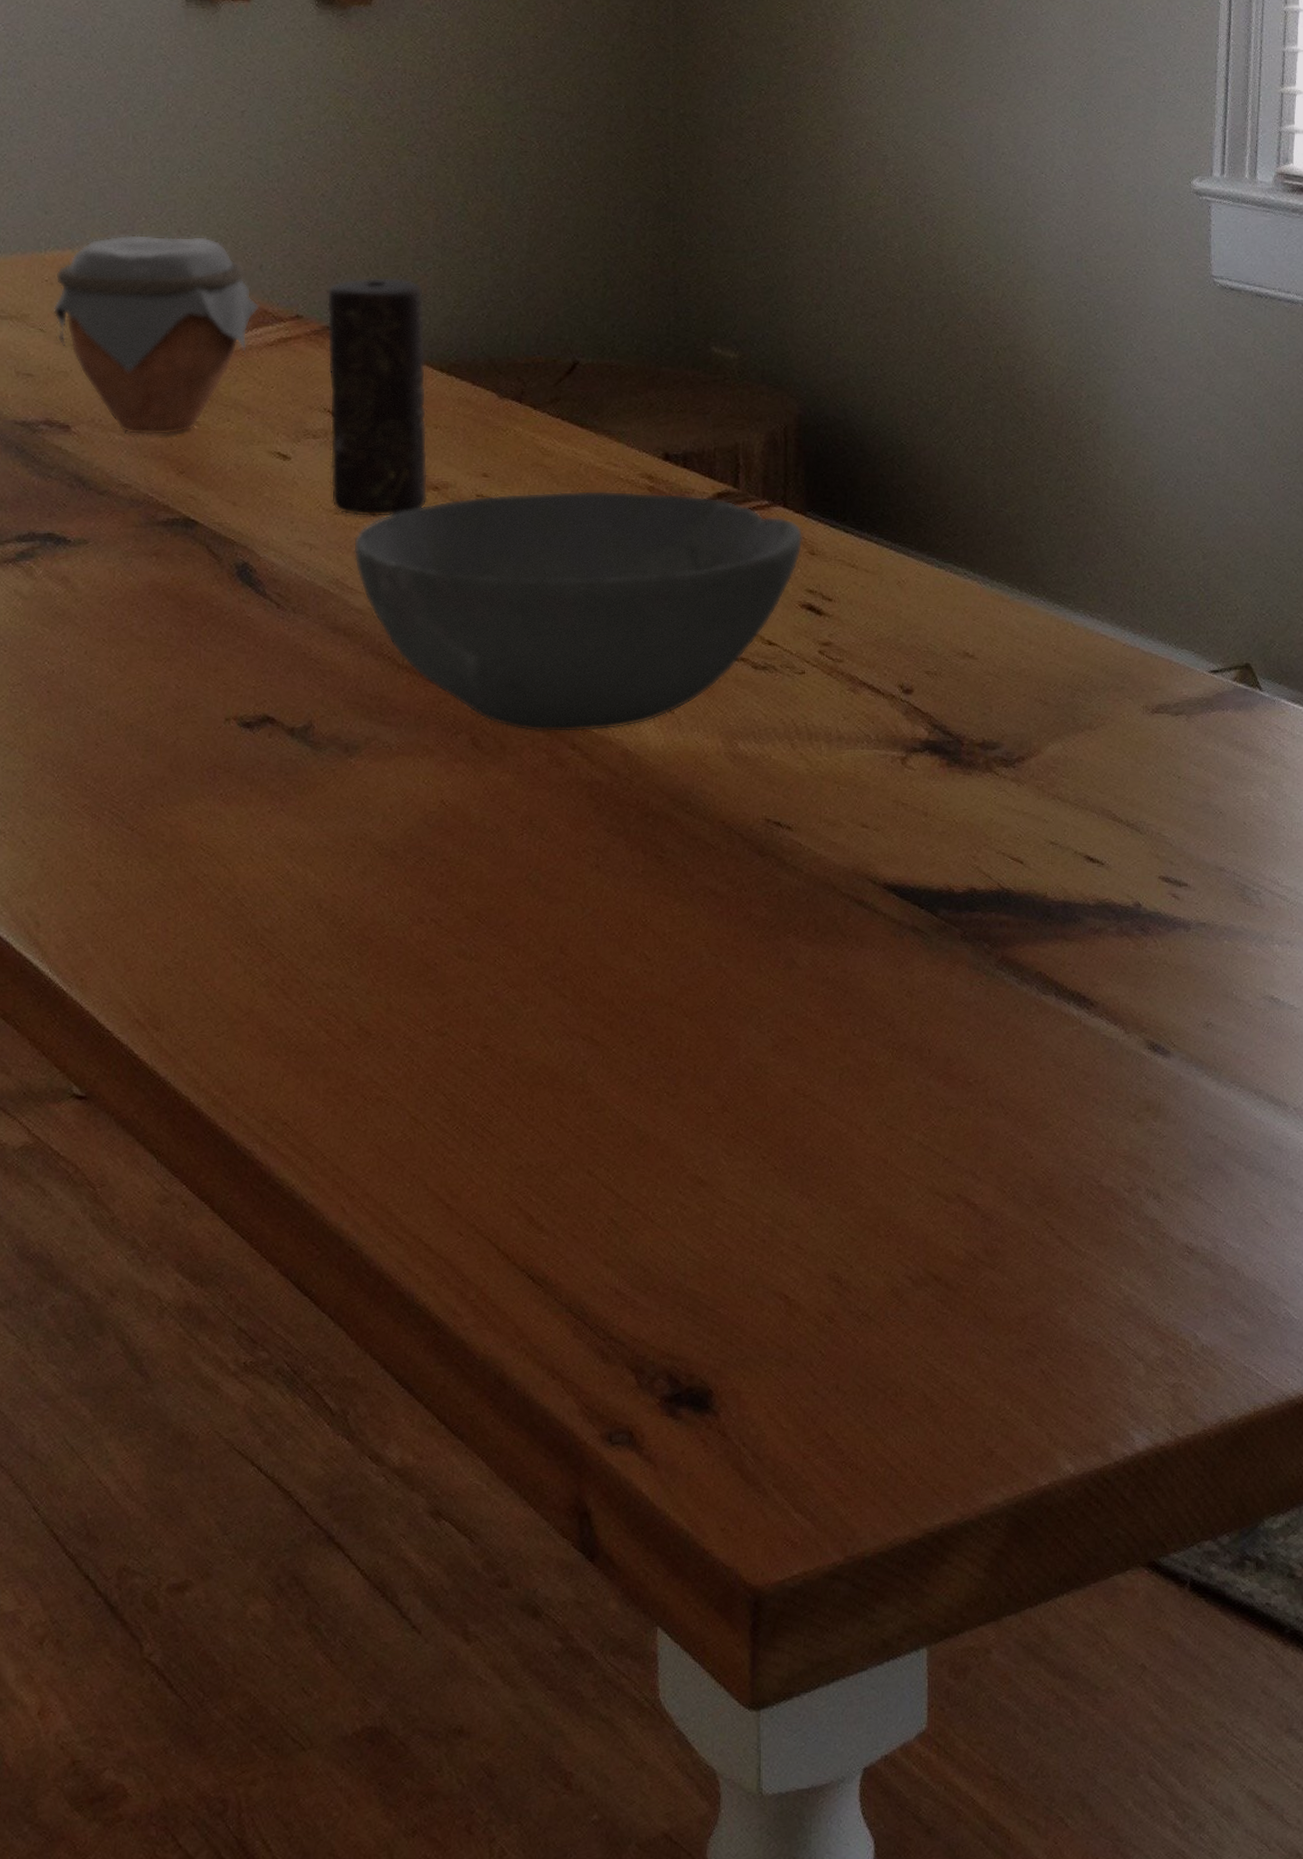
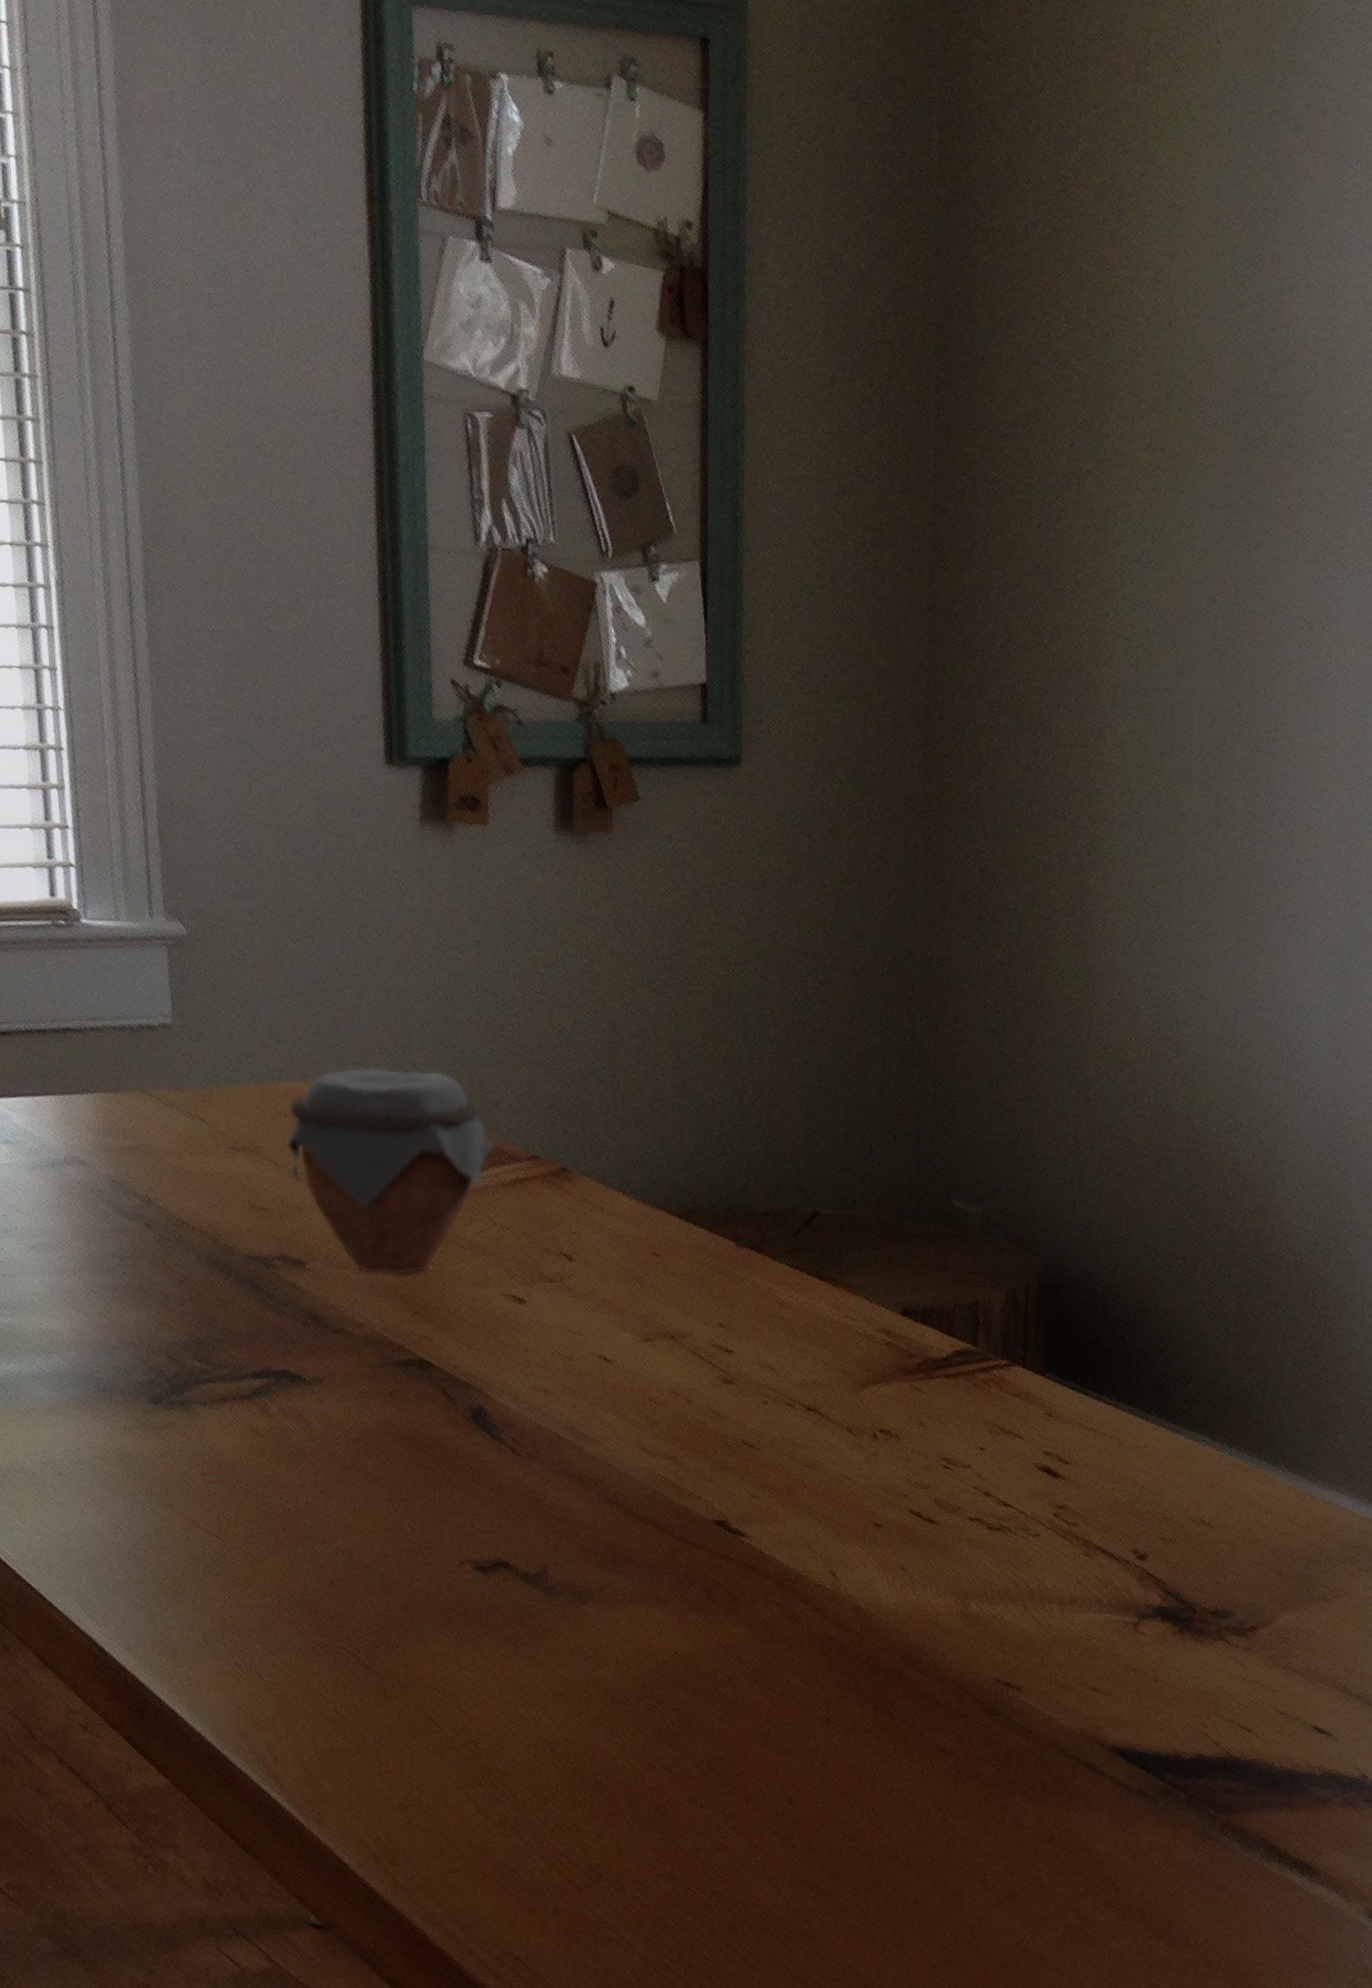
candle: present [326,277,428,518] -> none [563,1118,664,1365]
bowl: present [353,490,803,733] -> none [588,1343,1042,1587]

